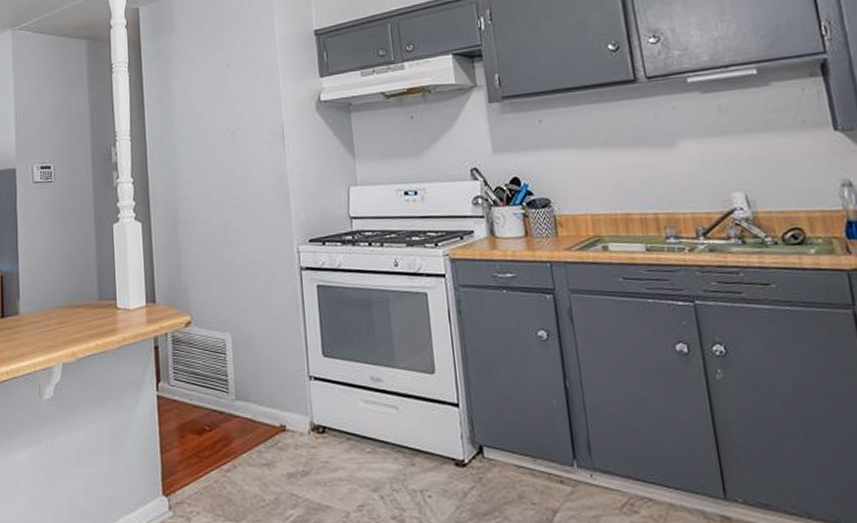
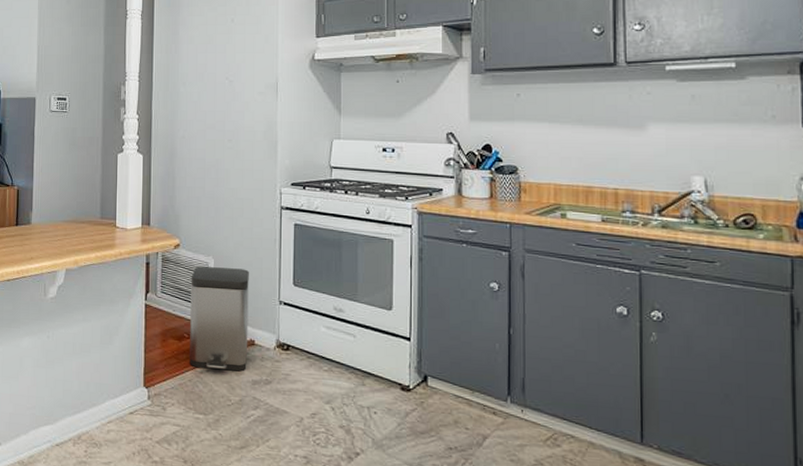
pedal bin: none [207,343,279,466] -> present [190,266,249,372]

